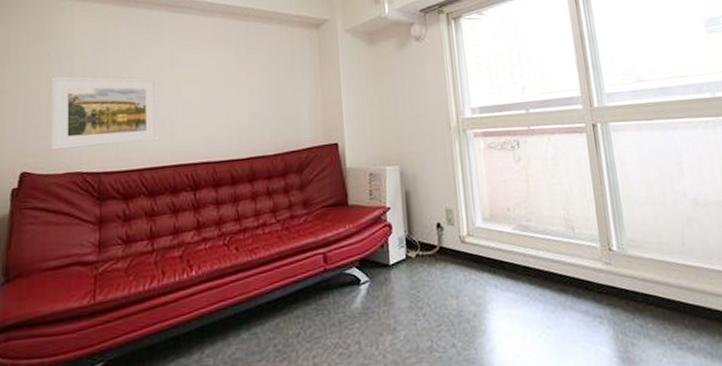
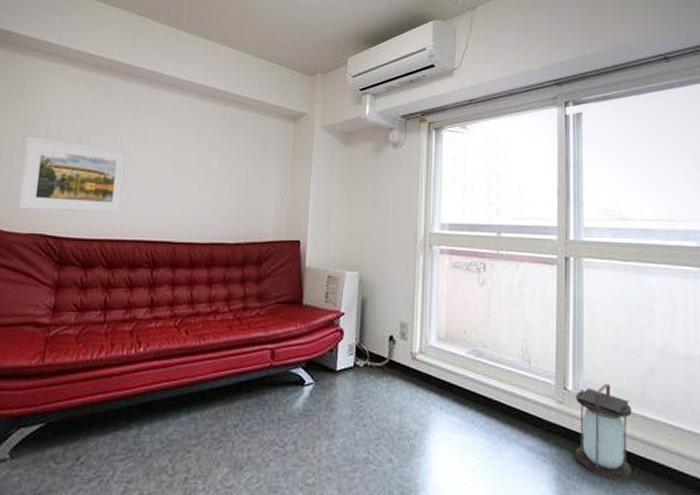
lantern: none [621,238,684,331] -> present [575,382,632,481]

